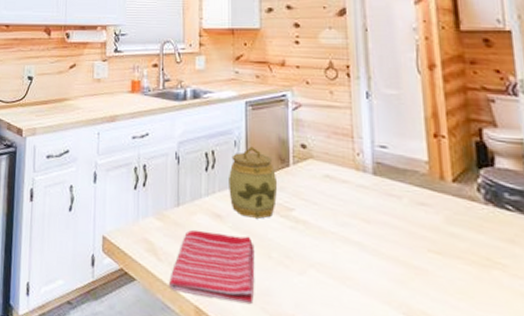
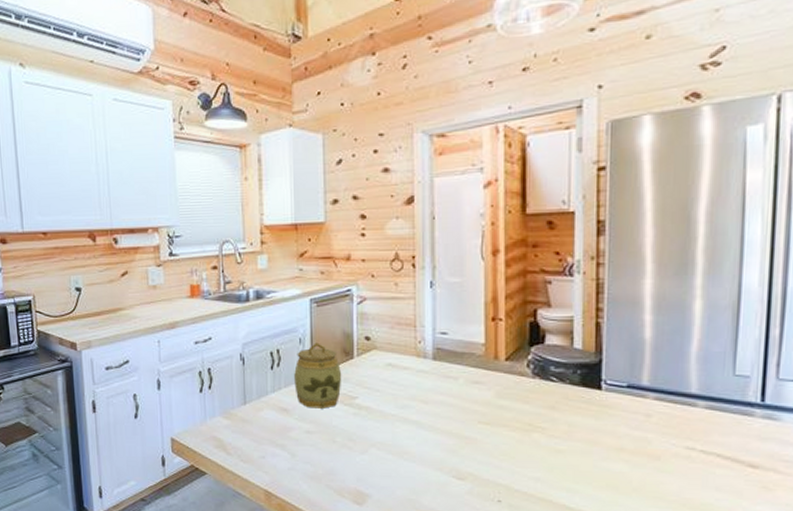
dish towel: present [169,229,255,305] -> none [239,424,320,484]

